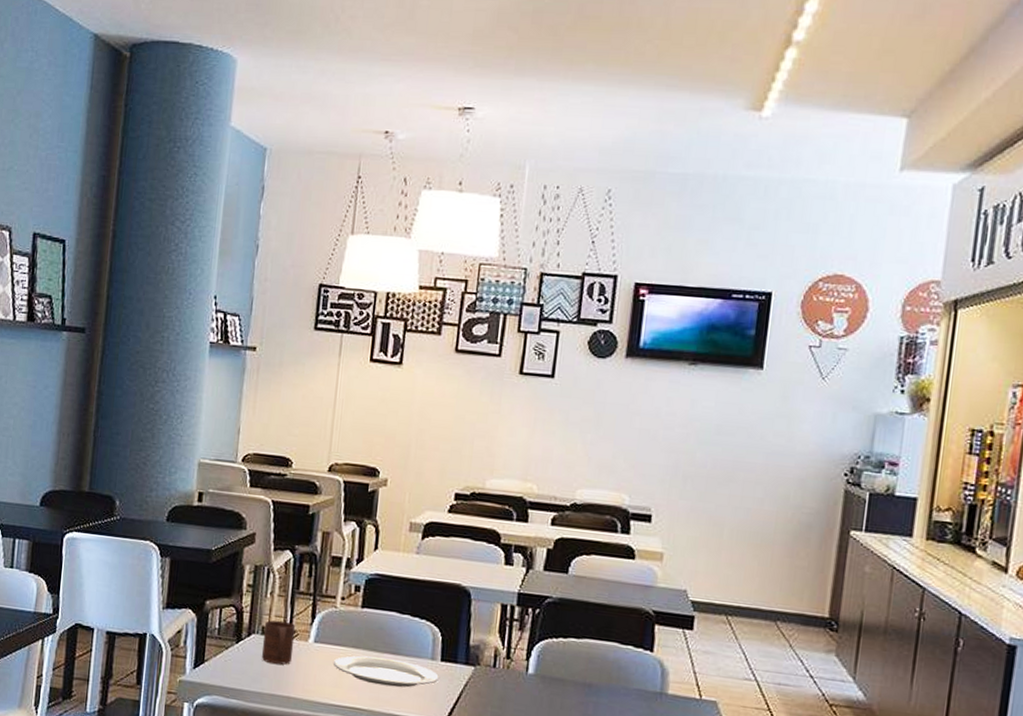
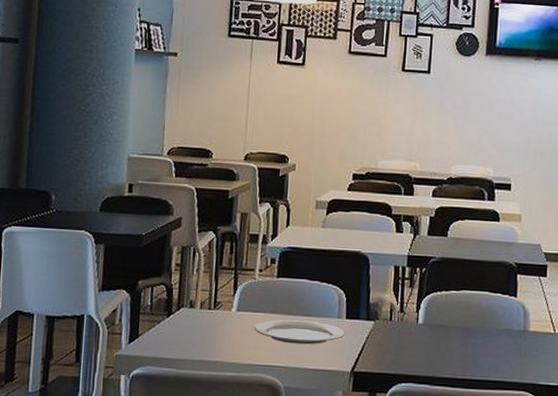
cup: present [261,620,296,665] -> none [190,294,220,333]

